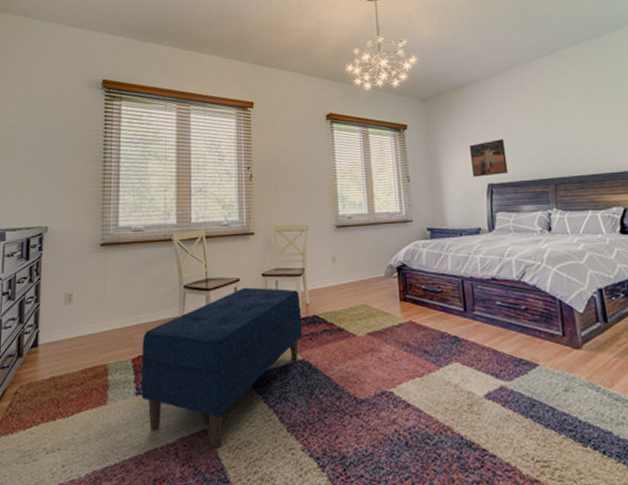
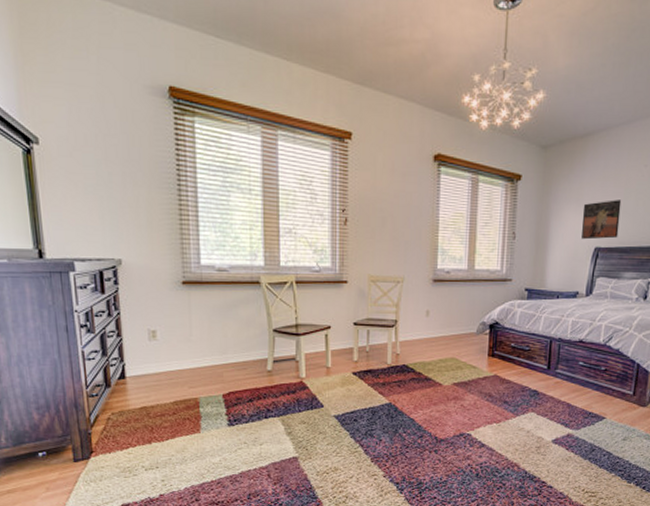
bench: present [141,287,303,449] -> none [232,334,392,473]

